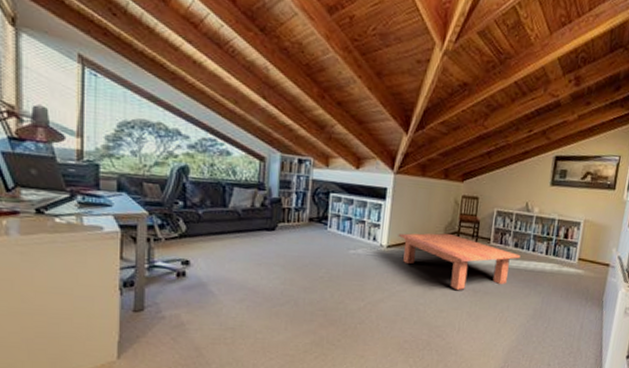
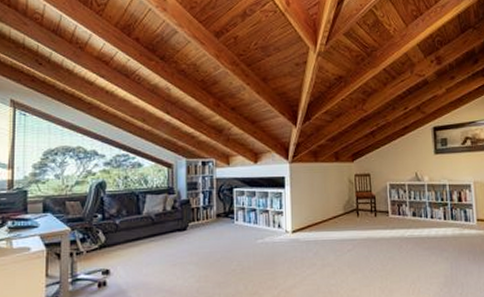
coffee table: present [398,233,521,290] -> none [301,211,421,266]

